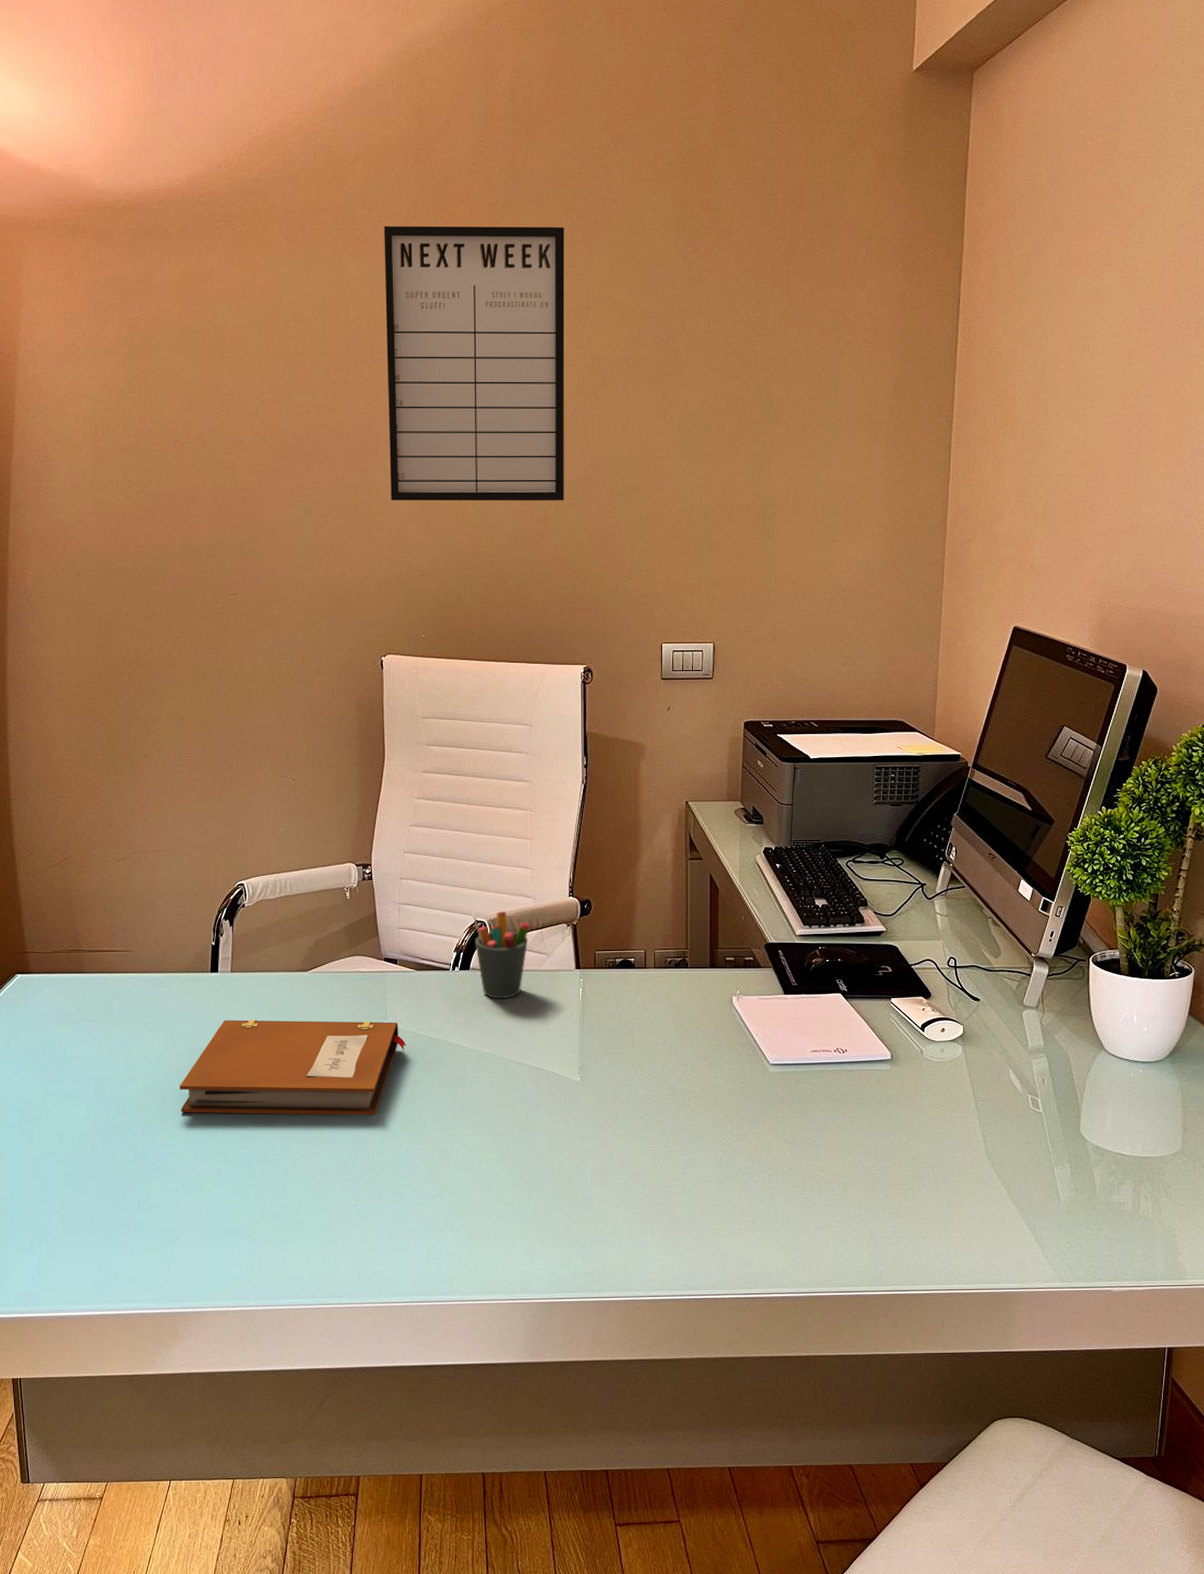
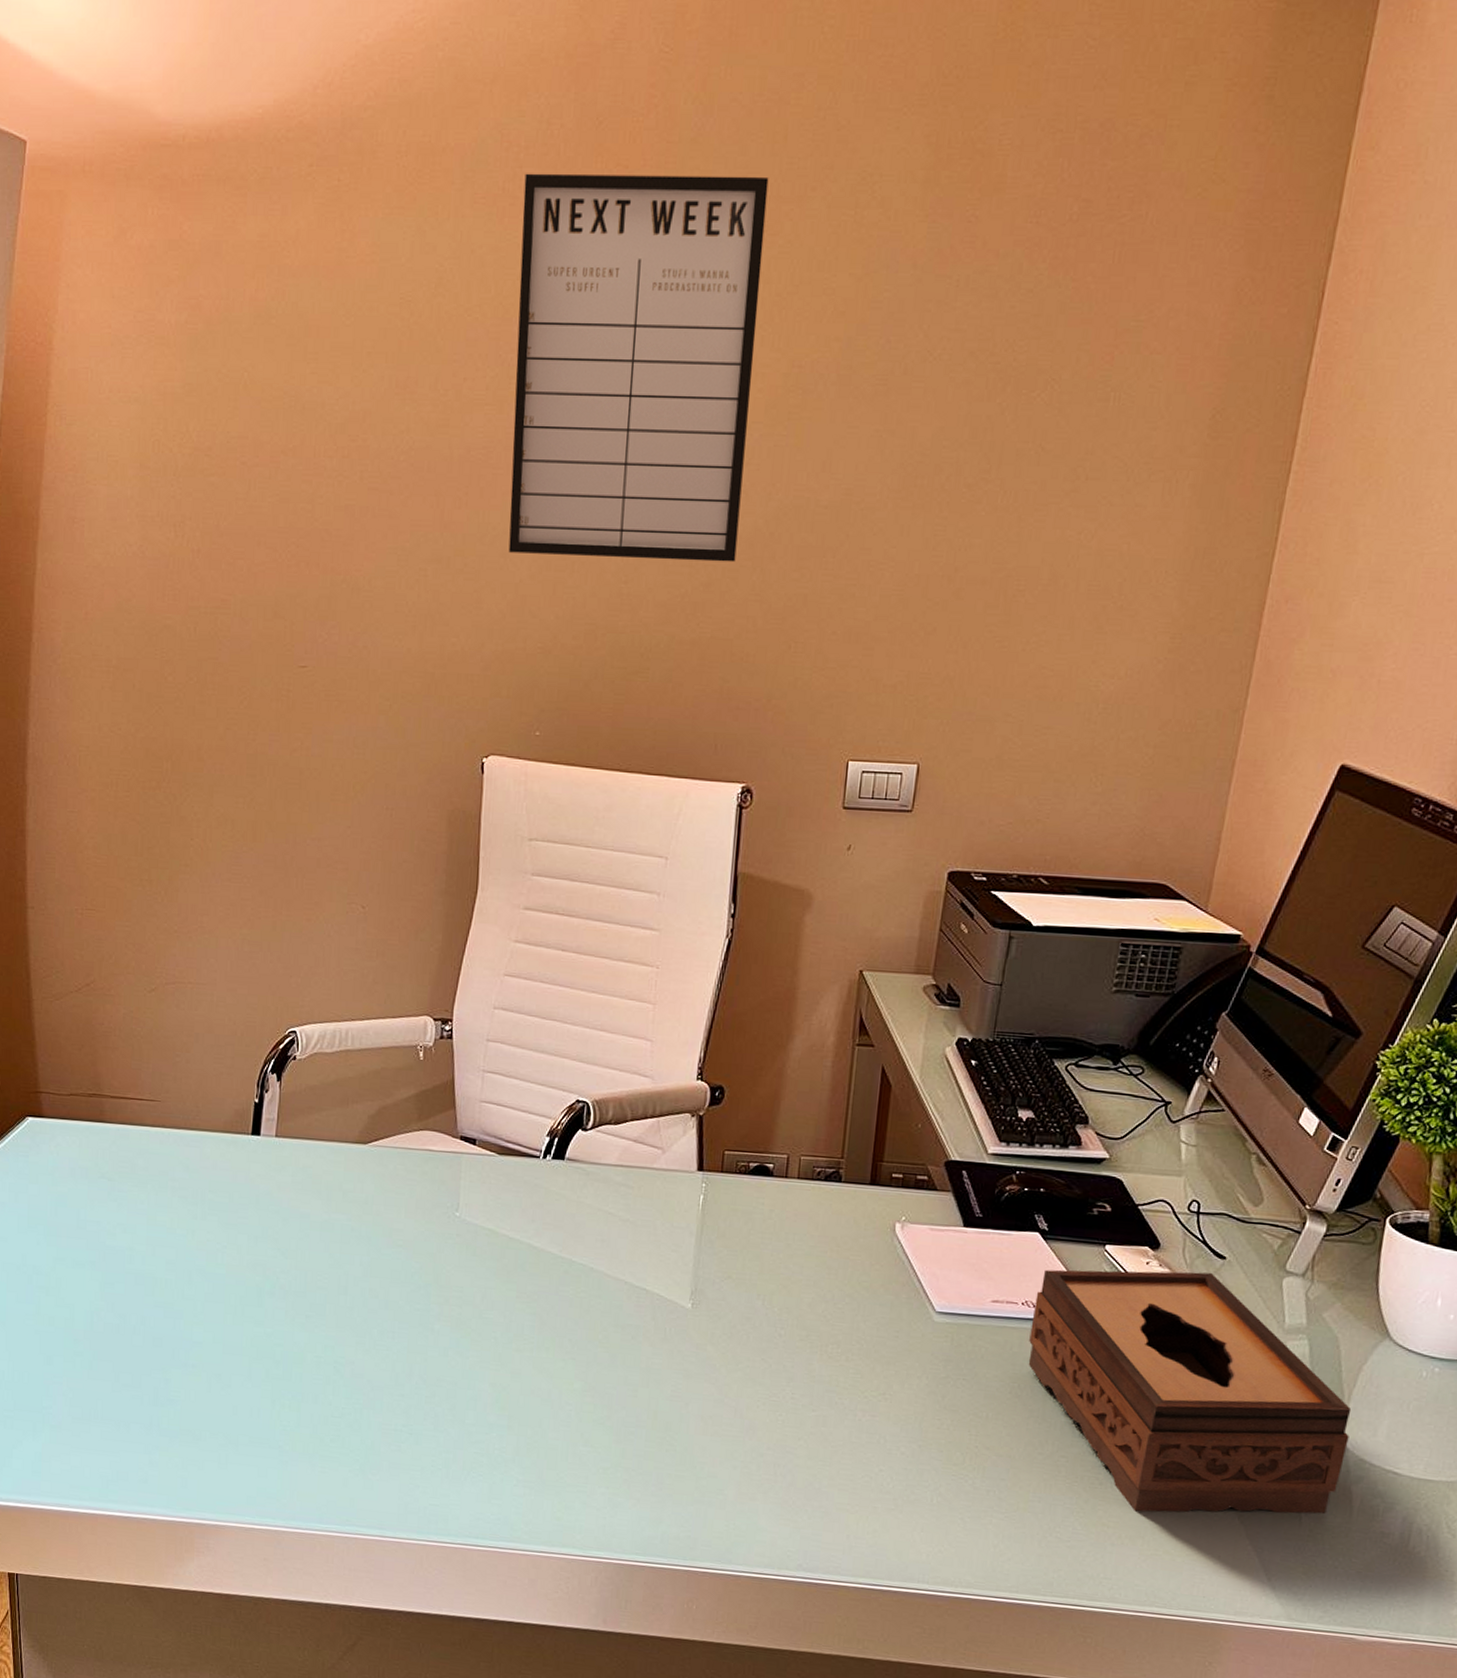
notebook: present [179,1020,407,1115] -> none [208,1193,481,1323]
pen holder: present [472,911,531,999] -> none [572,1089,645,1200]
tissue box: none [843,1013,1086,1208] -> present [1028,1269,1352,1514]

